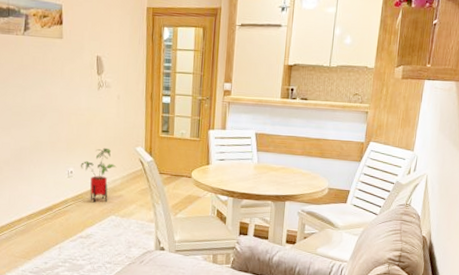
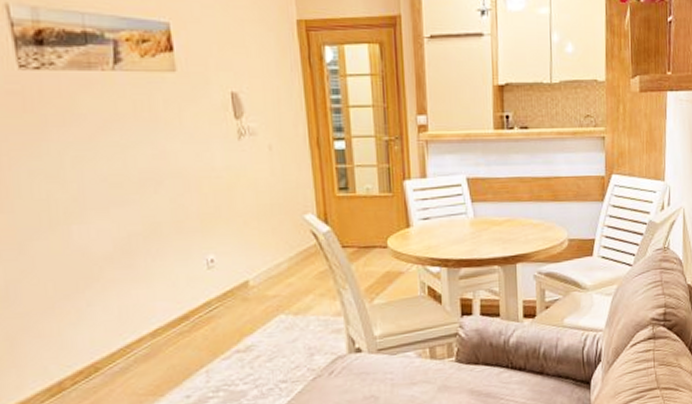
house plant: present [80,147,117,203] -> none [224,220,279,300]

